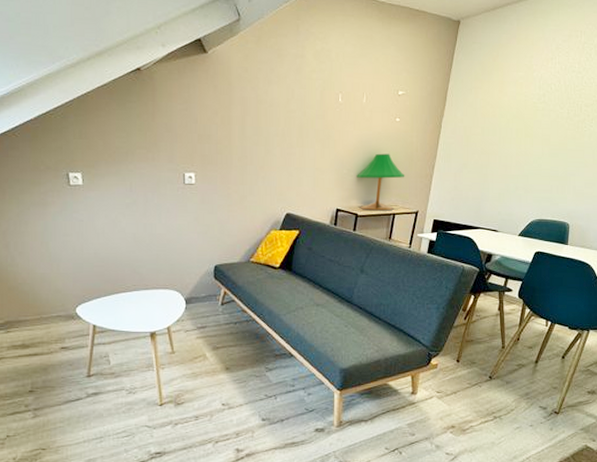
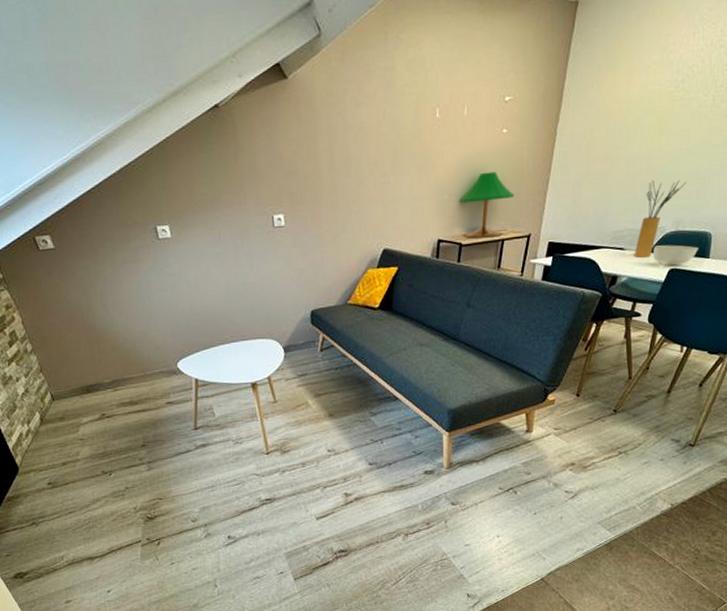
vase: none [506,174,548,241] -> present [634,179,686,259]
bowl: none [522,230,560,249] -> present [653,244,699,266]

